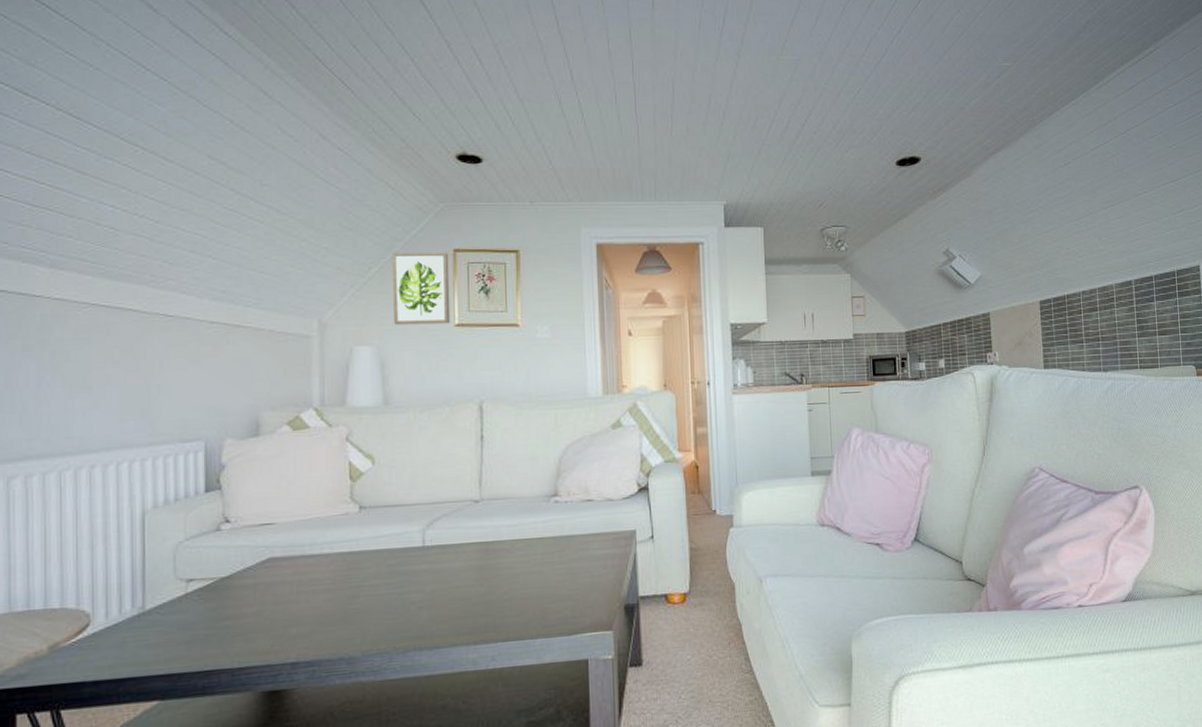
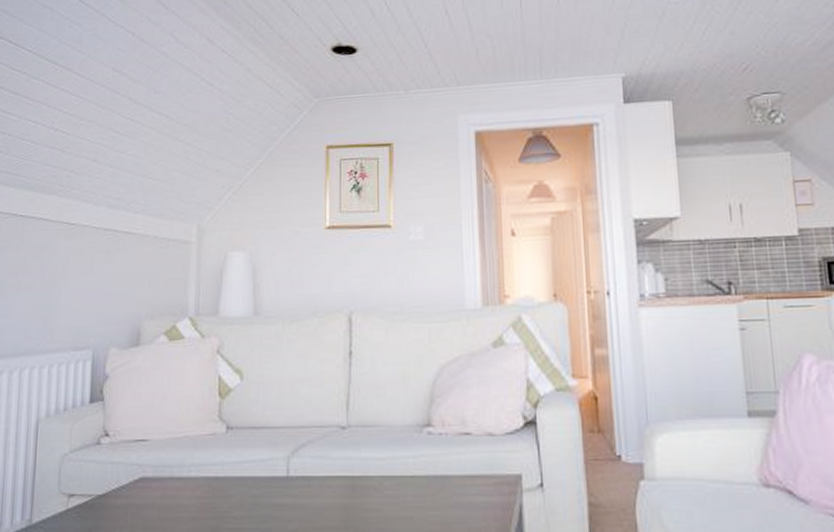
wall art: present [391,252,451,325] -> none [266,150,322,229]

